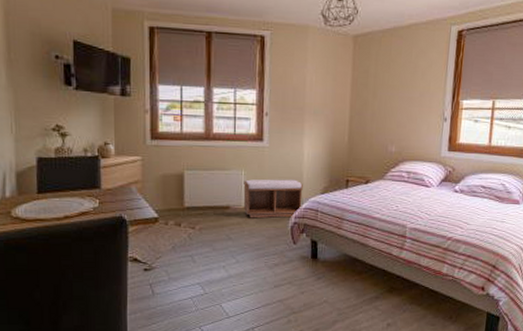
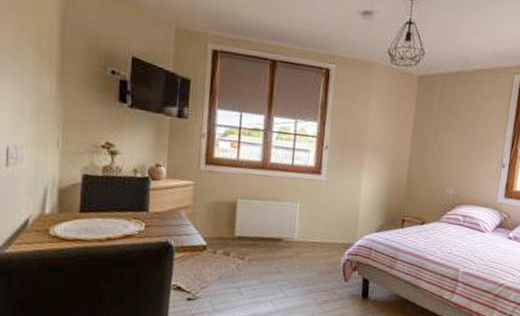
bench: present [243,179,303,218] -> none [295,212,358,254]

